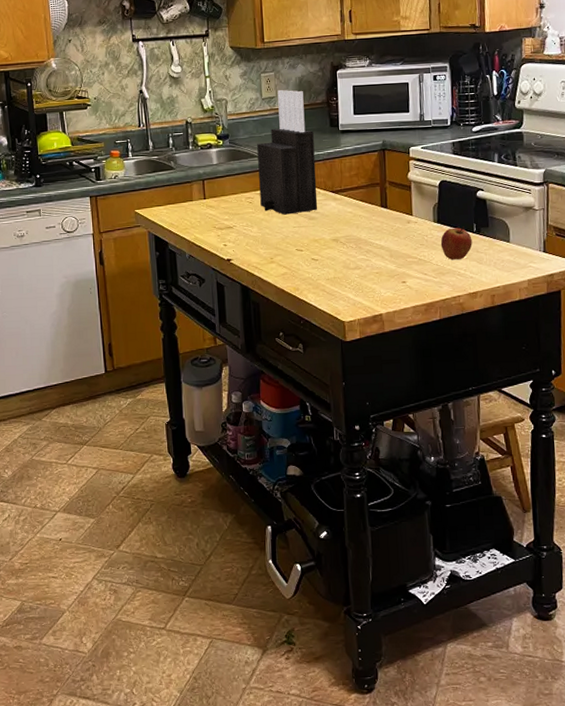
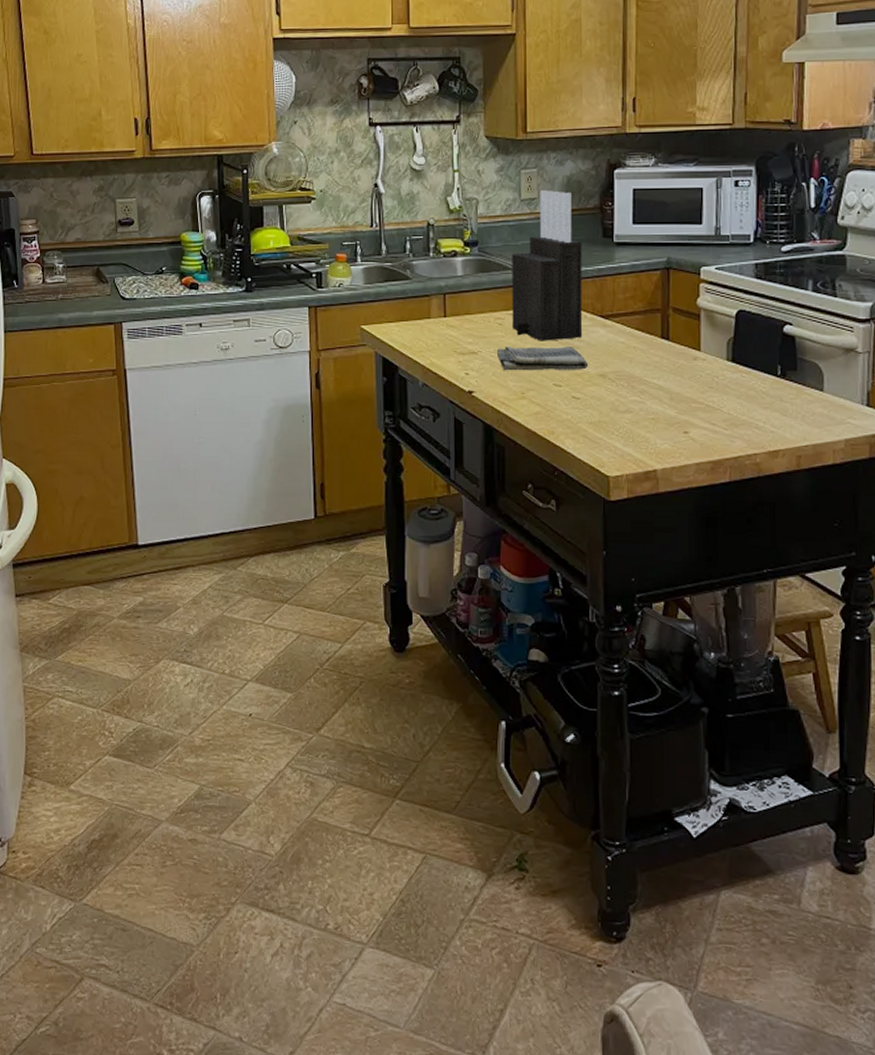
dish towel: none [248,218,324,240] -> present [496,347,589,370]
fruit: present [440,226,472,260] -> none [734,368,775,408]

